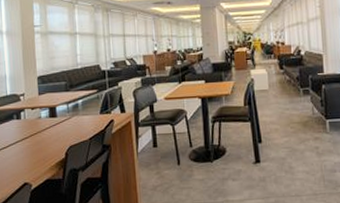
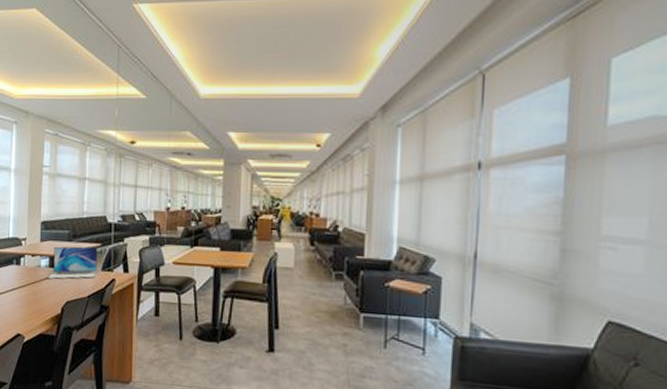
laptop: none [48,94,96,127] -> present [47,246,98,279]

